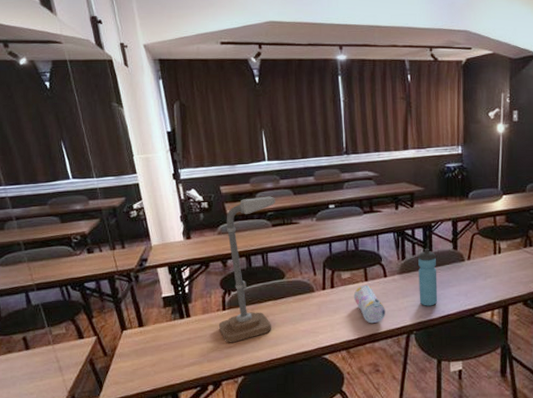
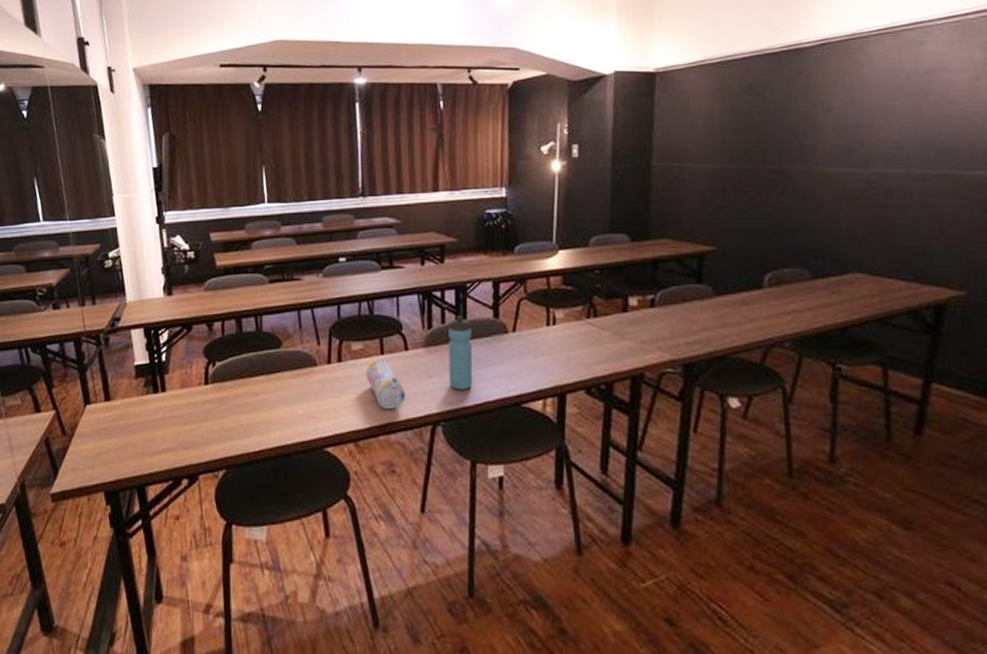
desk lamp: present [218,196,275,343] -> none [198,246,274,426]

